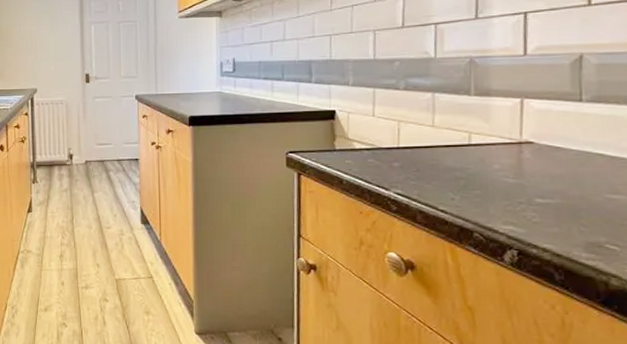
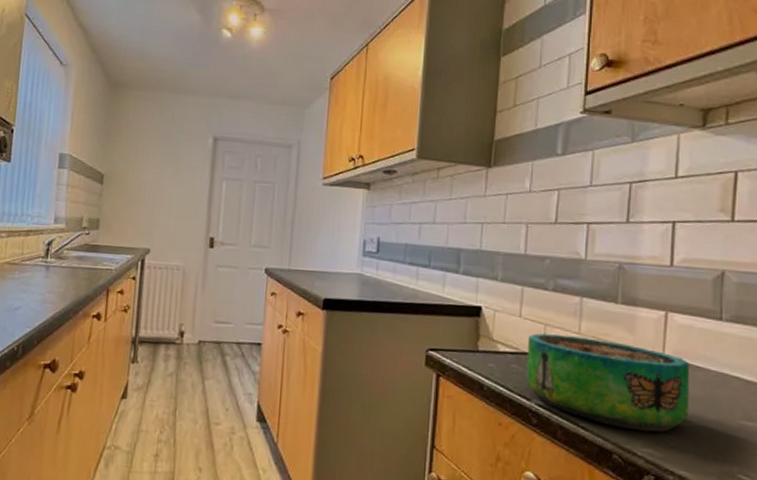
decorative bowl: none [382,129,551,211] -> present [526,333,690,432]

